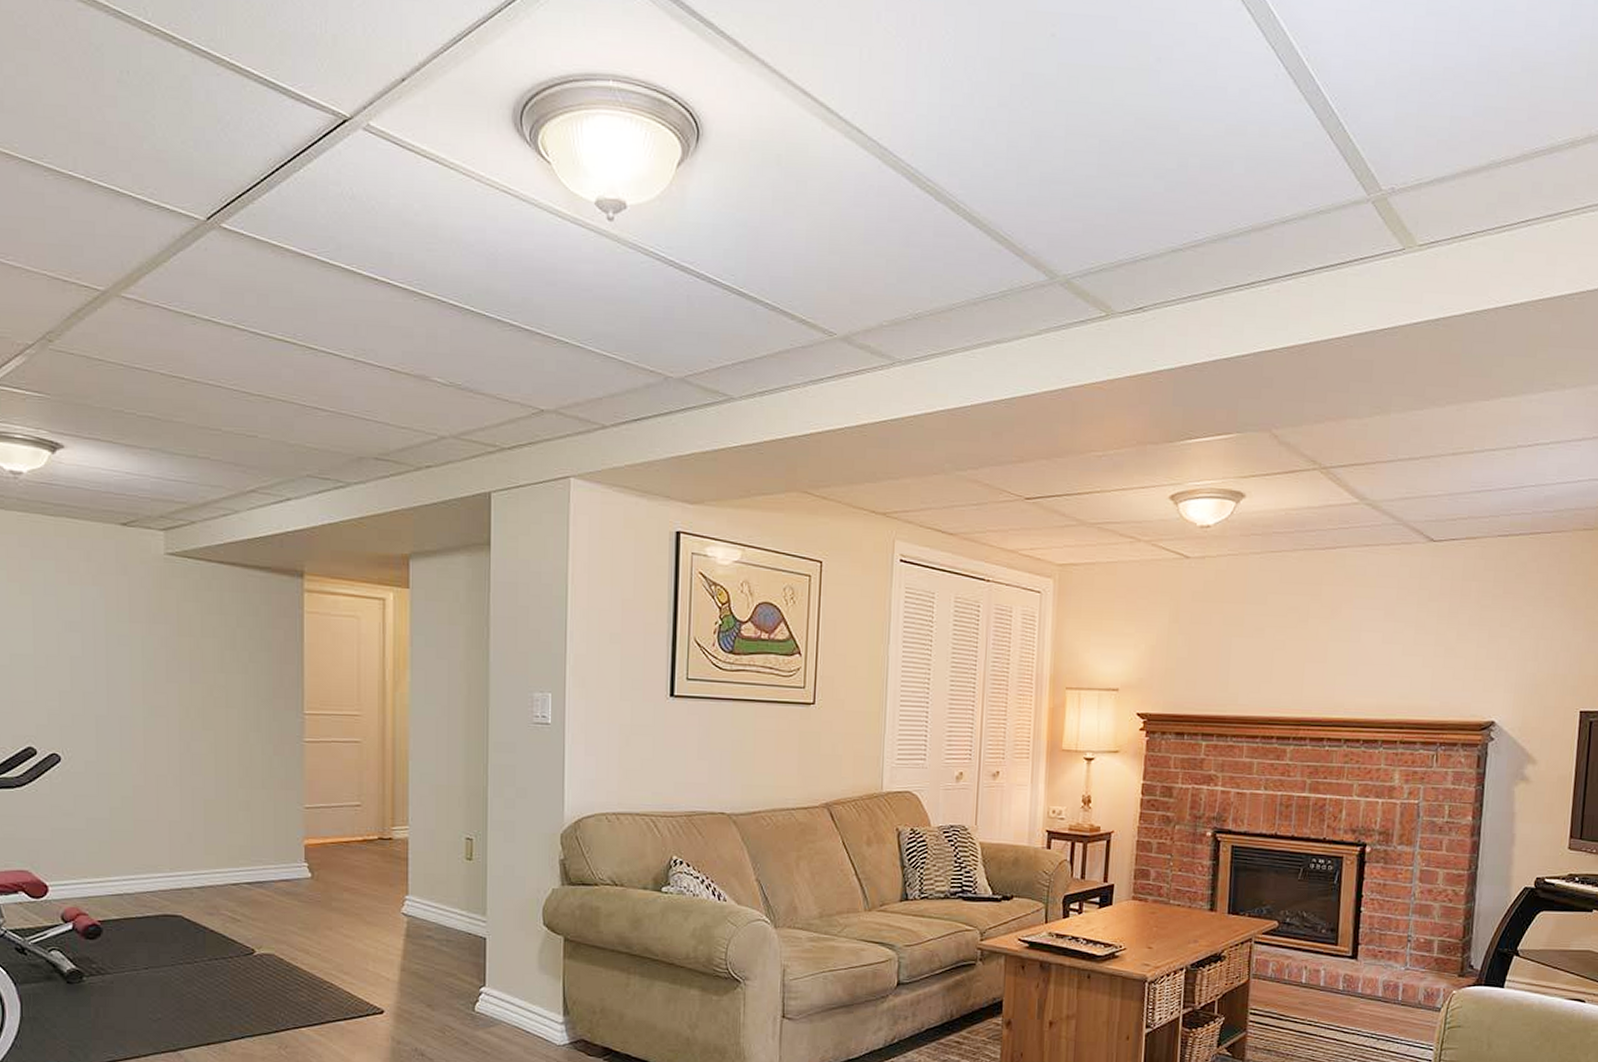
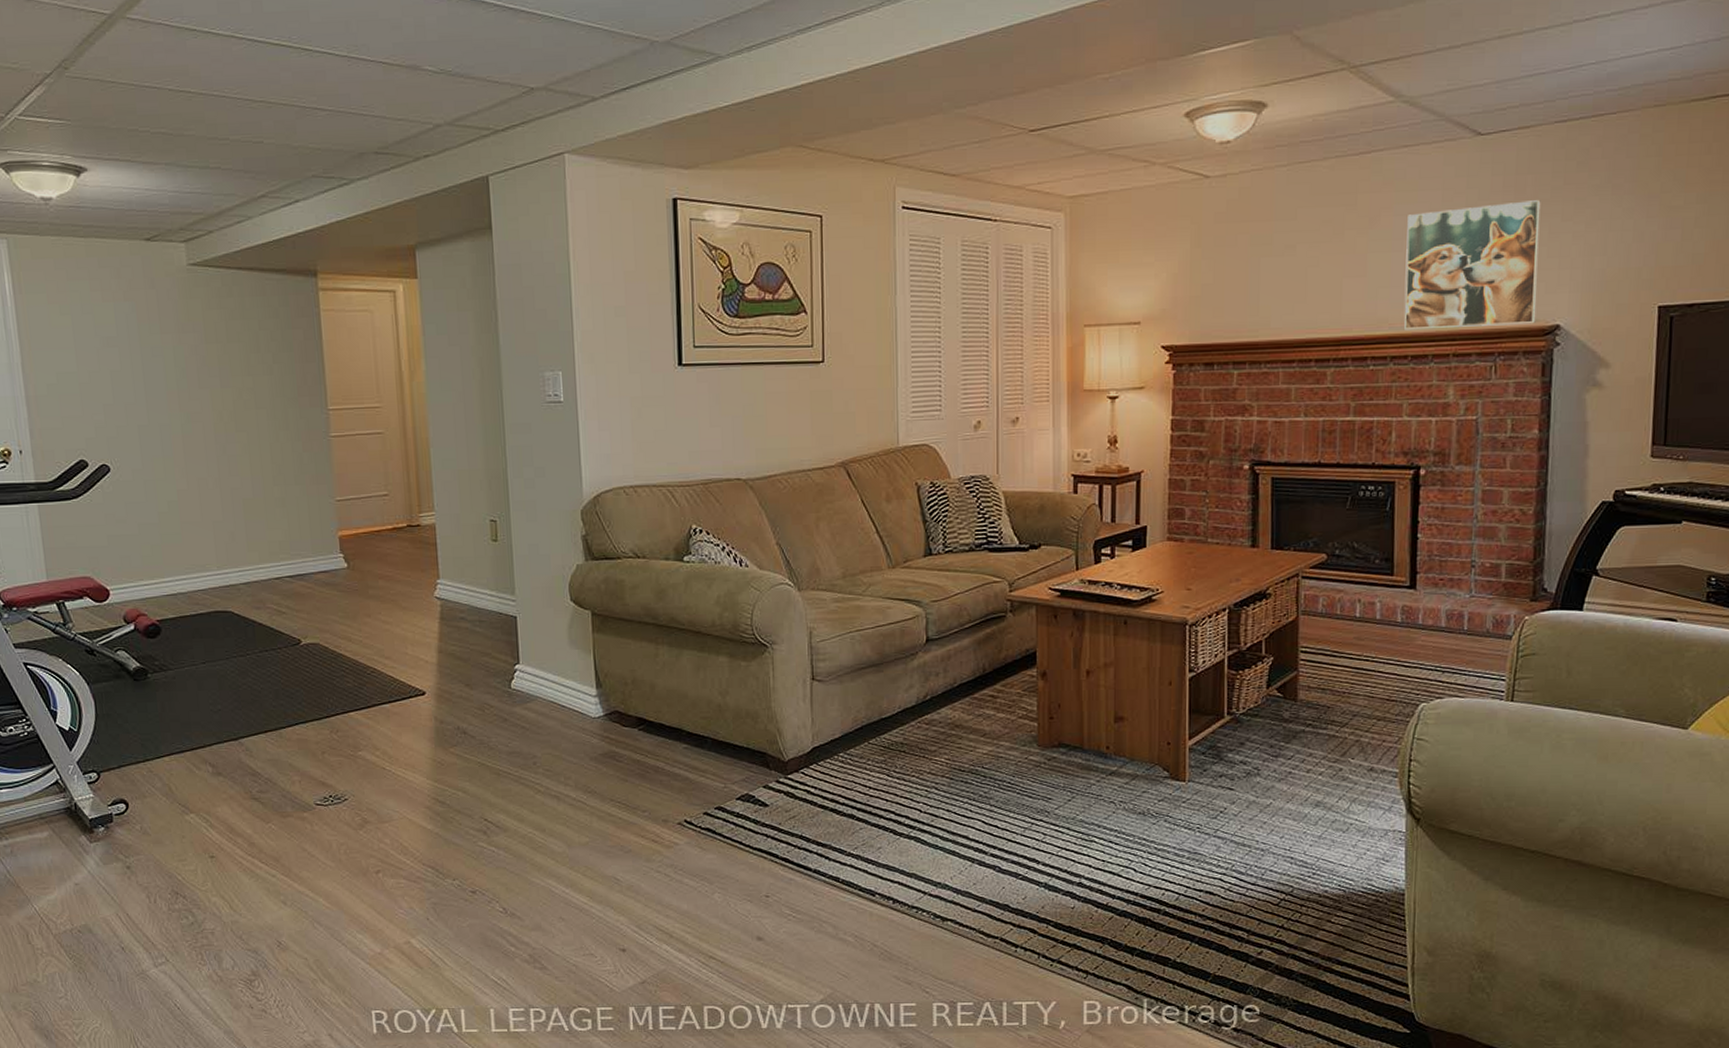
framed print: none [1358,605,1483,719] -> present [1404,200,1541,330]

